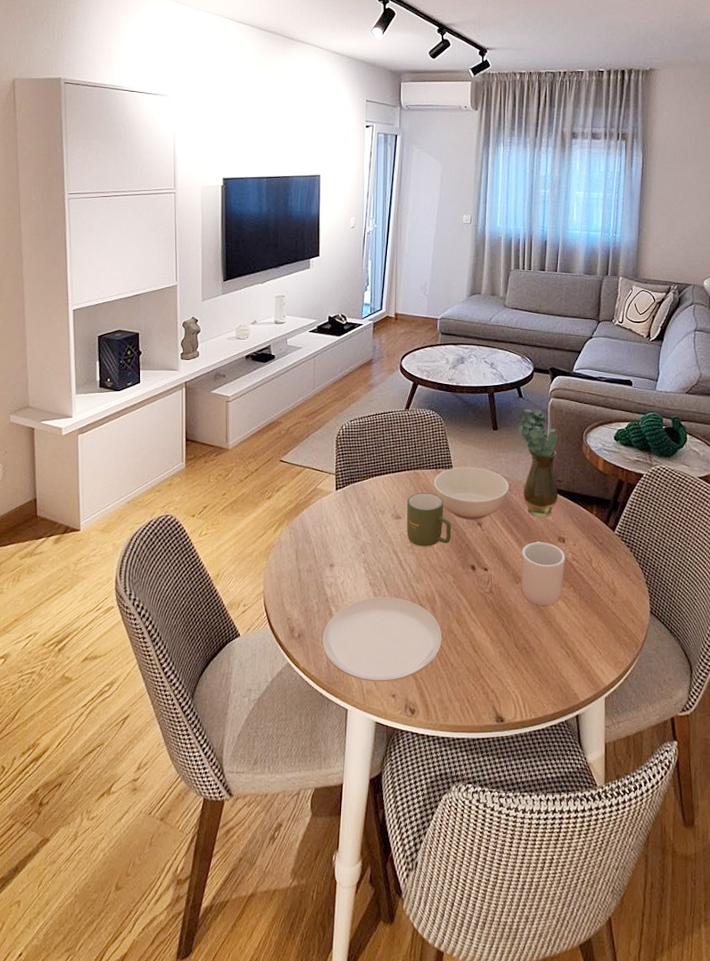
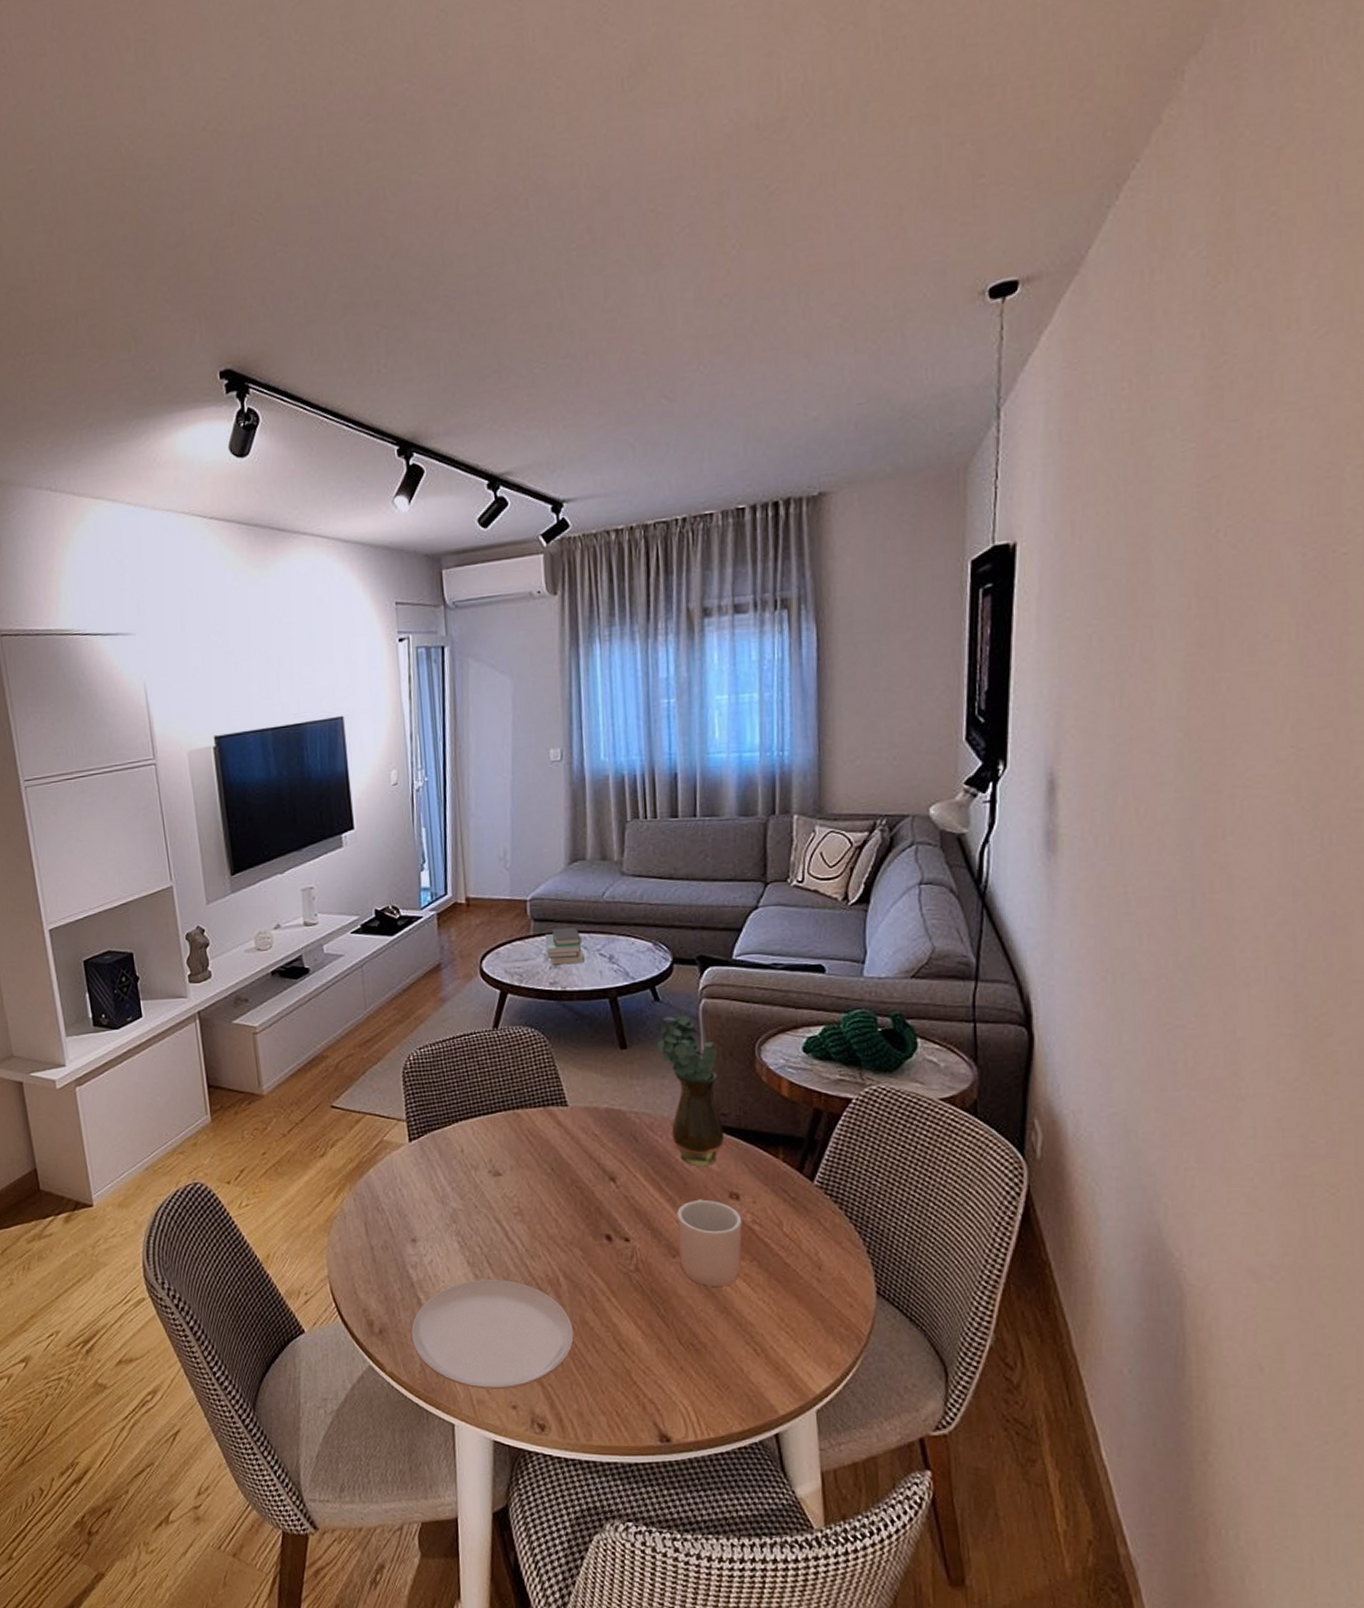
mug: present [406,492,452,547] -> none [507,1139,574,1213]
bowl: present [433,466,509,520] -> none [542,1101,651,1173]
books: none [447,340,475,367] -> present [544,927,586,965]

